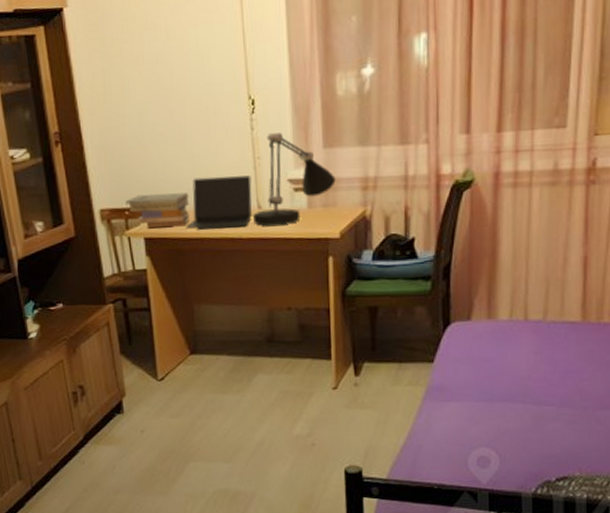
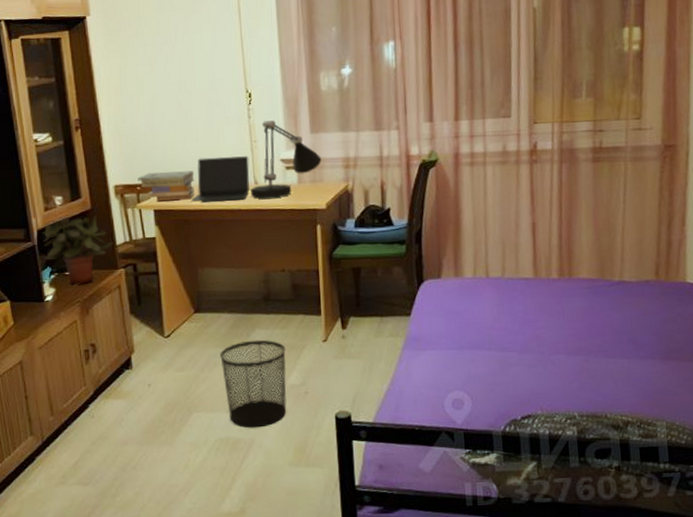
potted plant: none [23,243,100,322] -> present [43,215,113,286]
waste bin: none [218,385,292,480] -> present [220,339,287,428]

